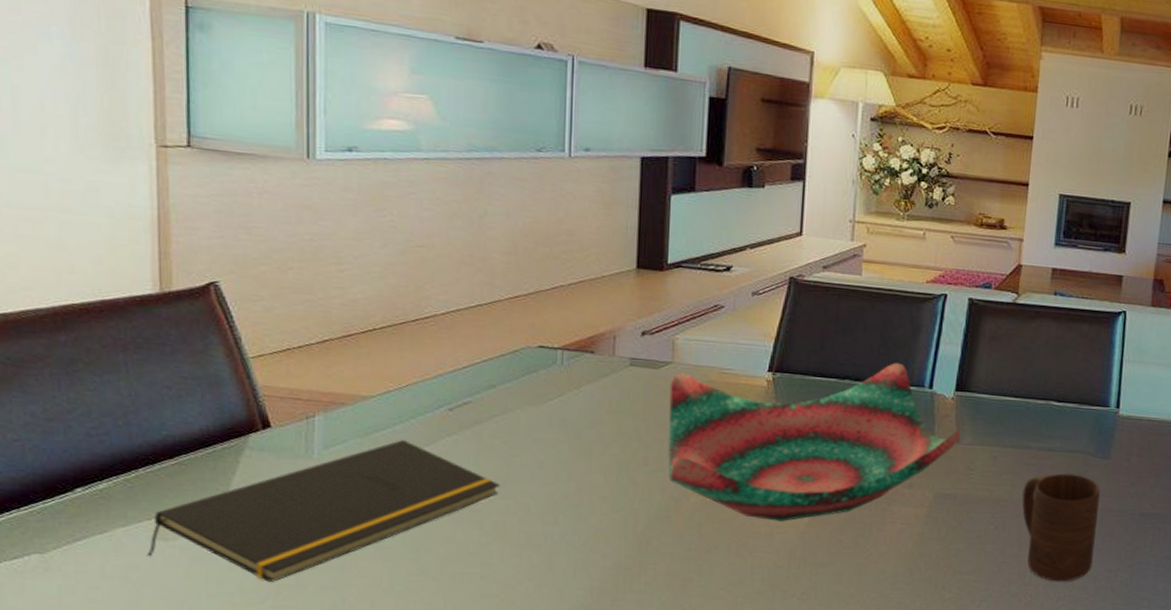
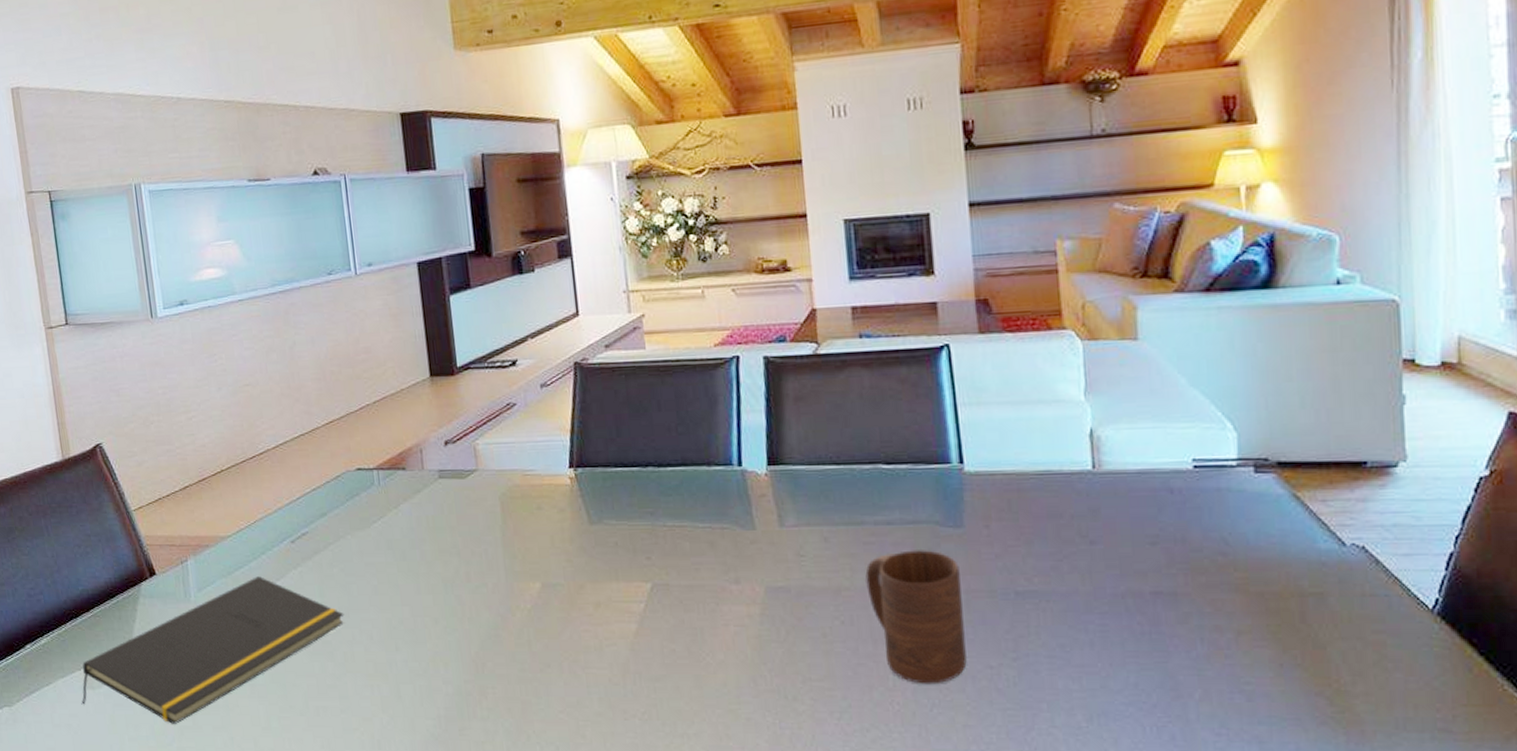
decorative bowl: present [668,362,960,521] -> none [478,441,782,632]

